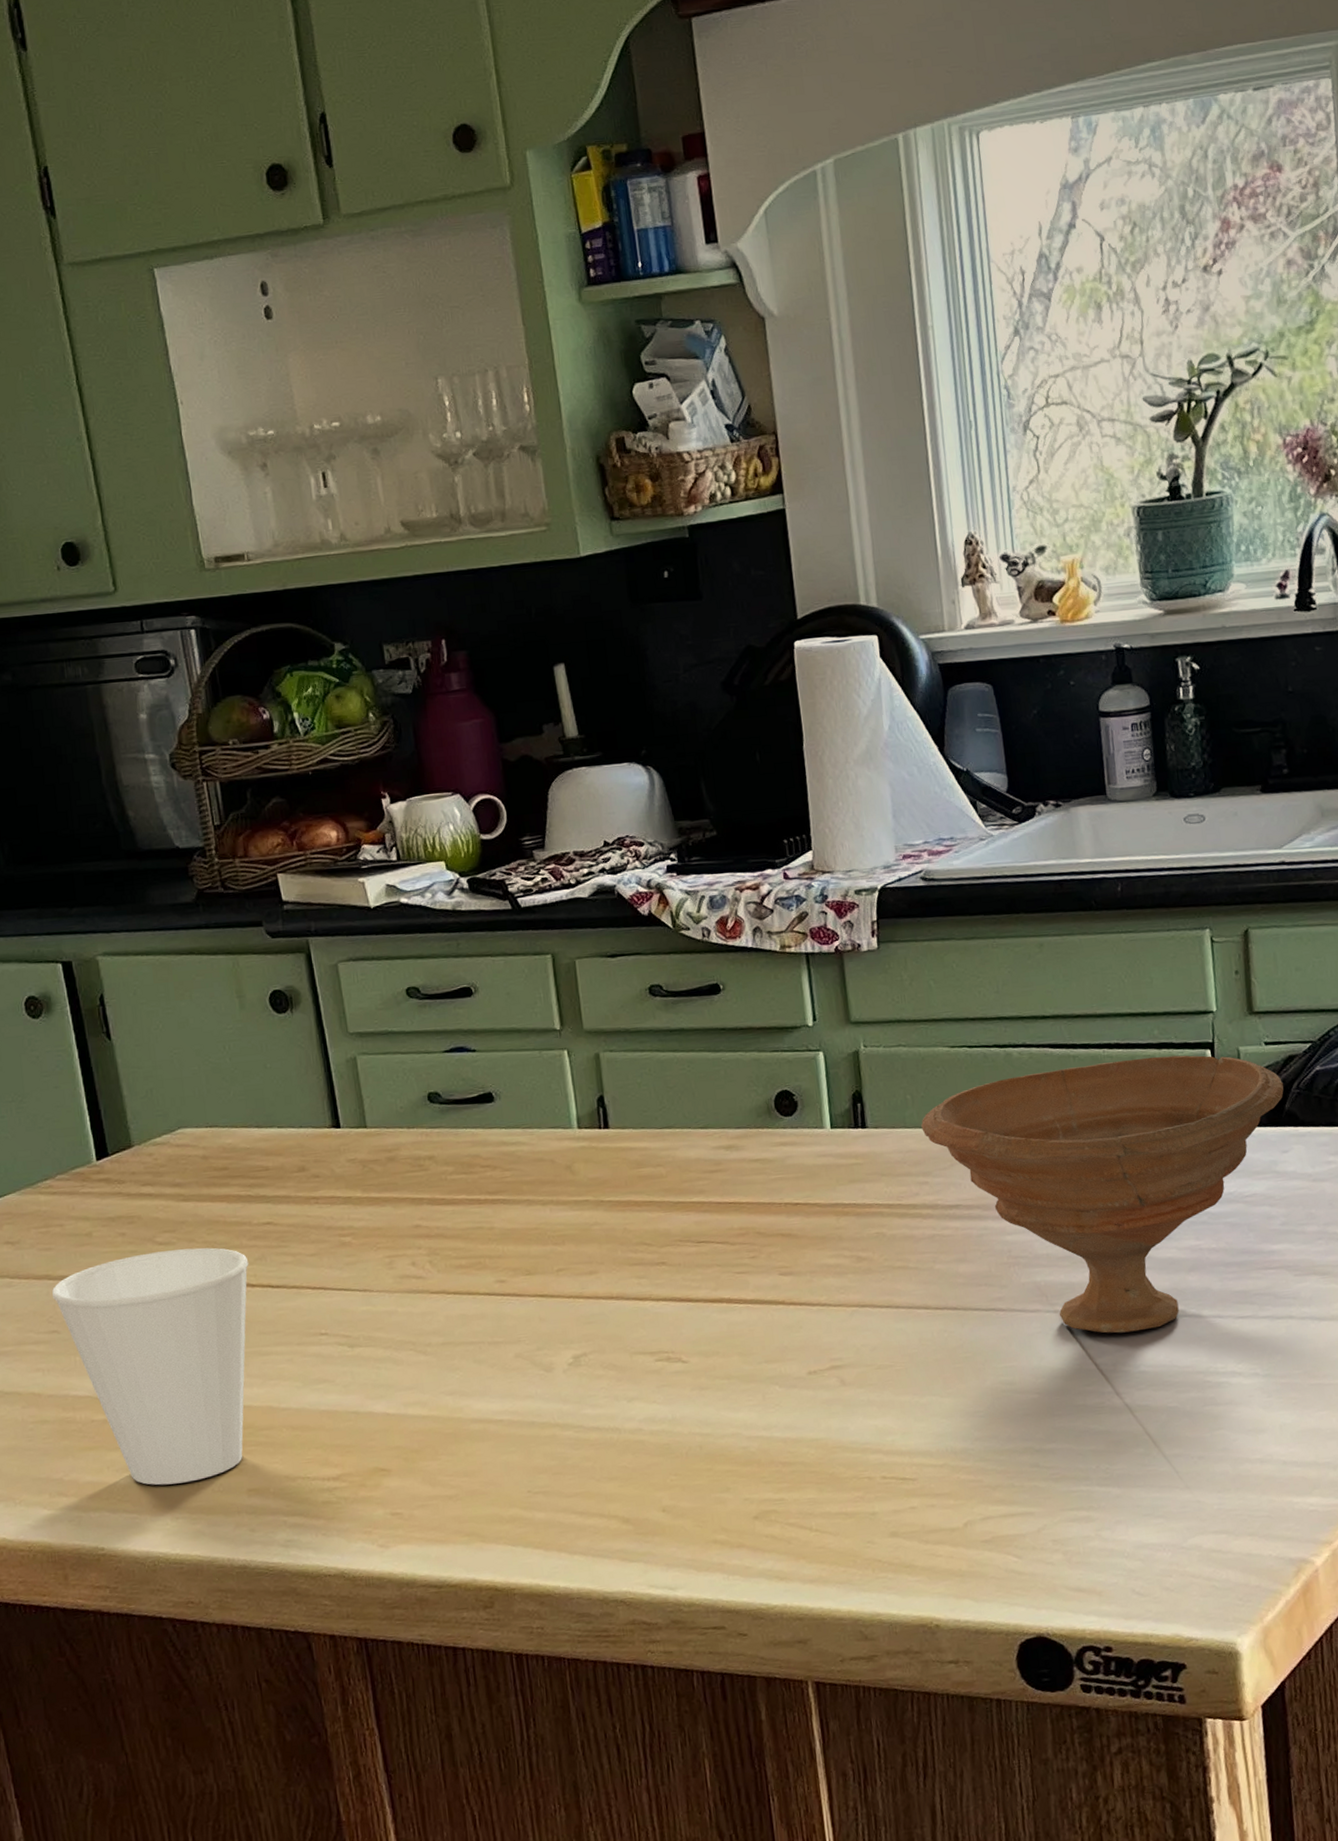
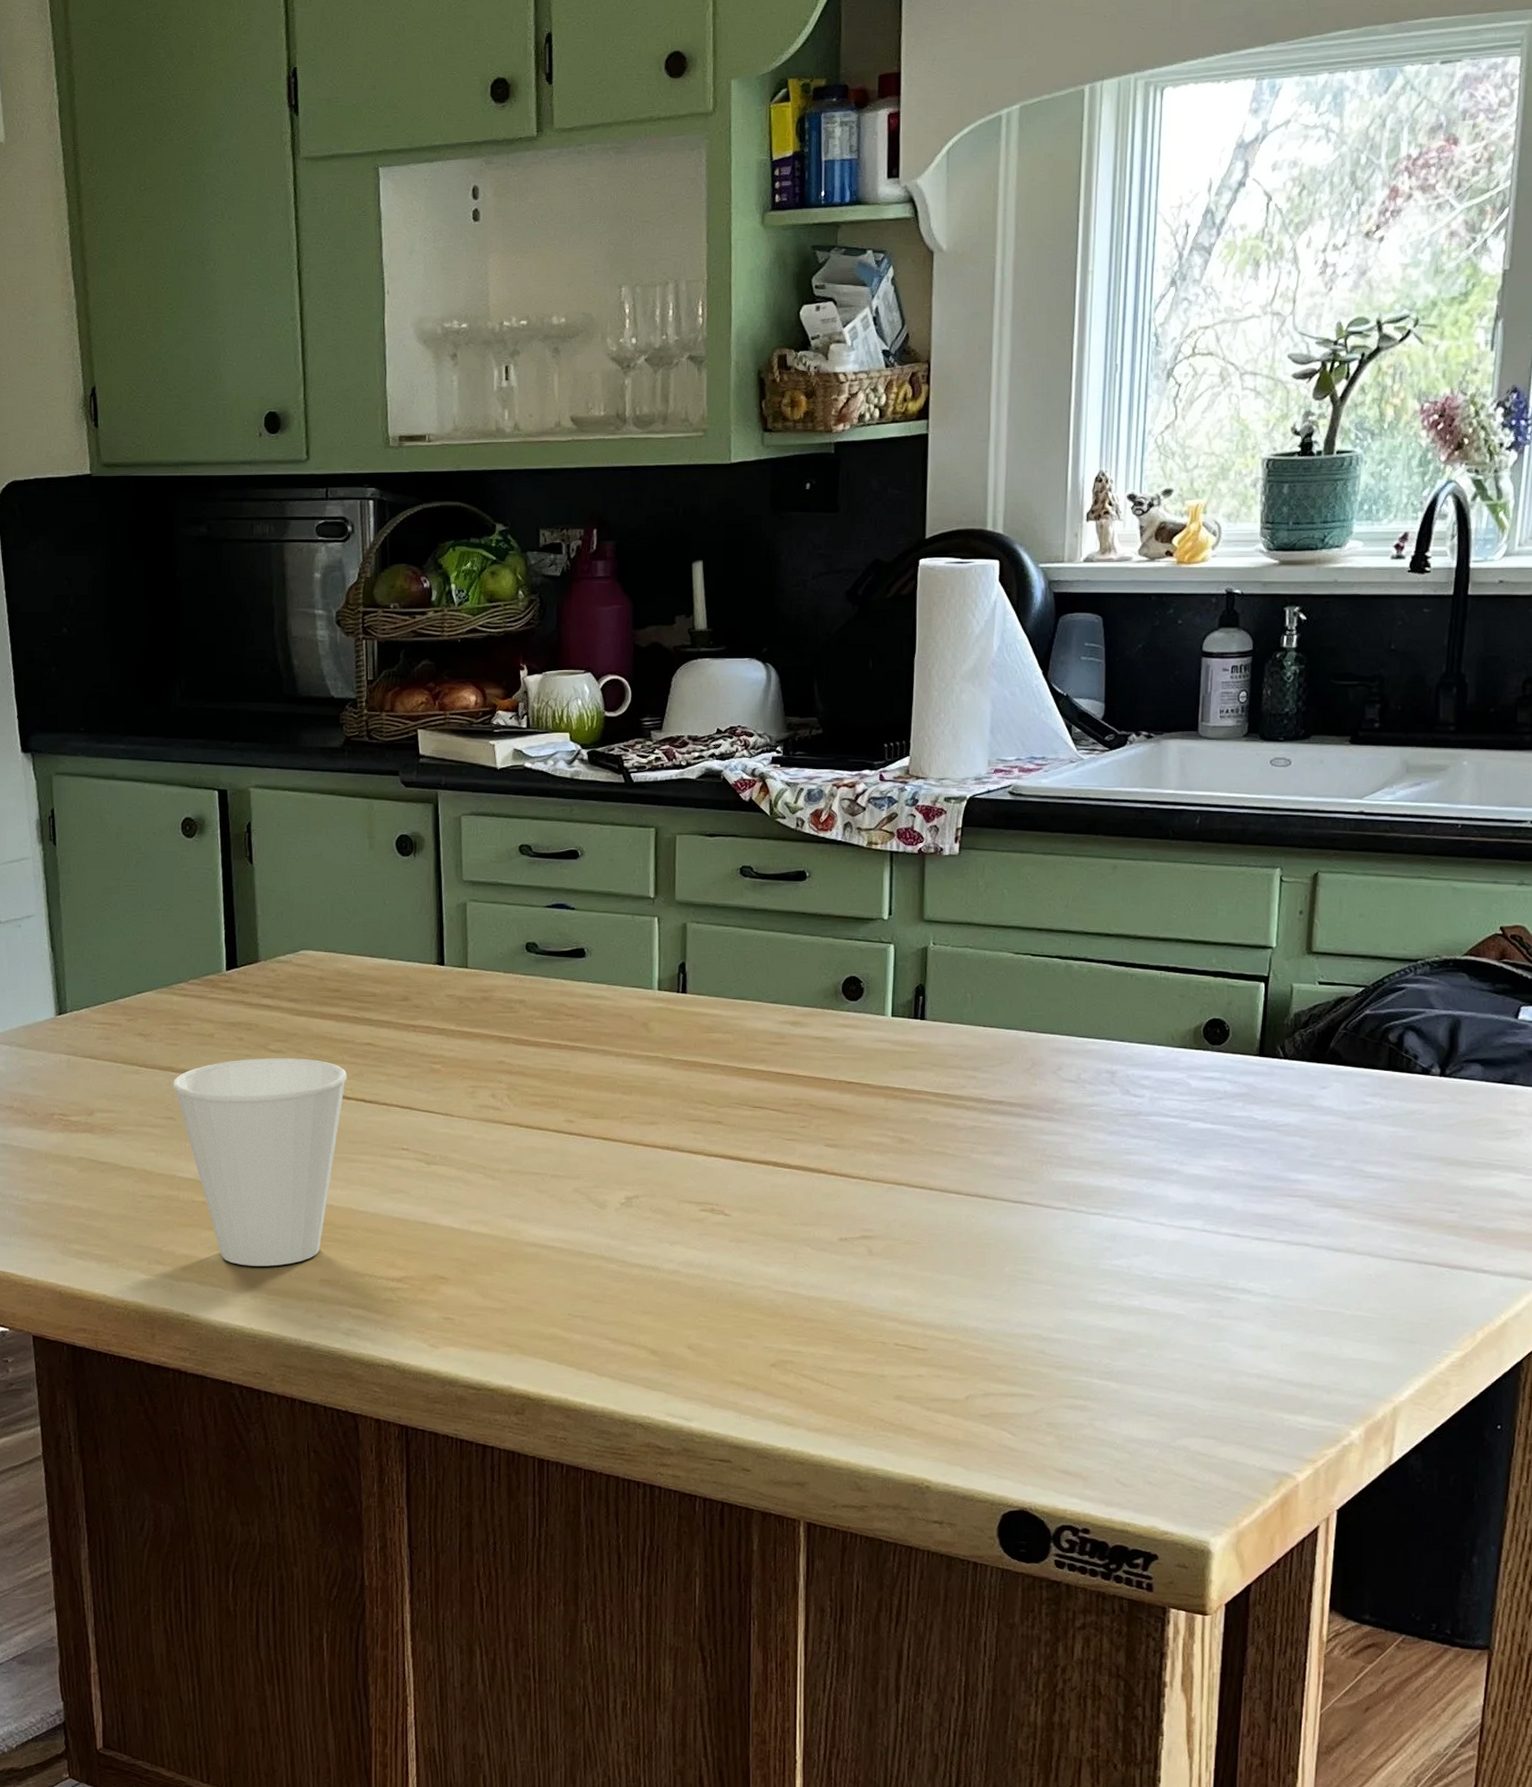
bowl: present [921,1055,1284,1333] -> none [977,983,1332,1240]

